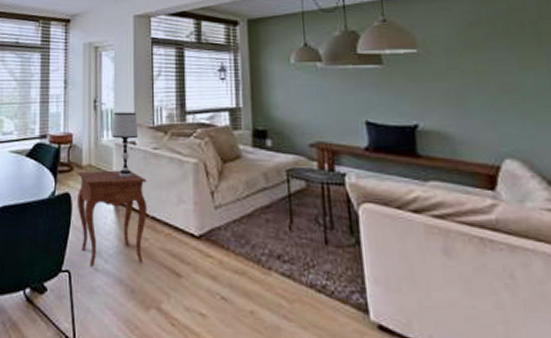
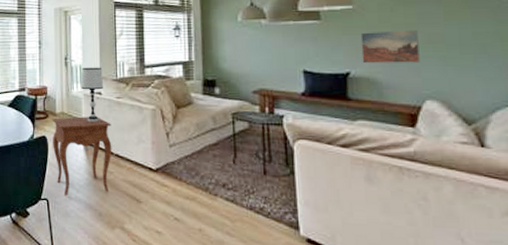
wall art: none [427,78,495,116] -> present [360,29,420,64]

